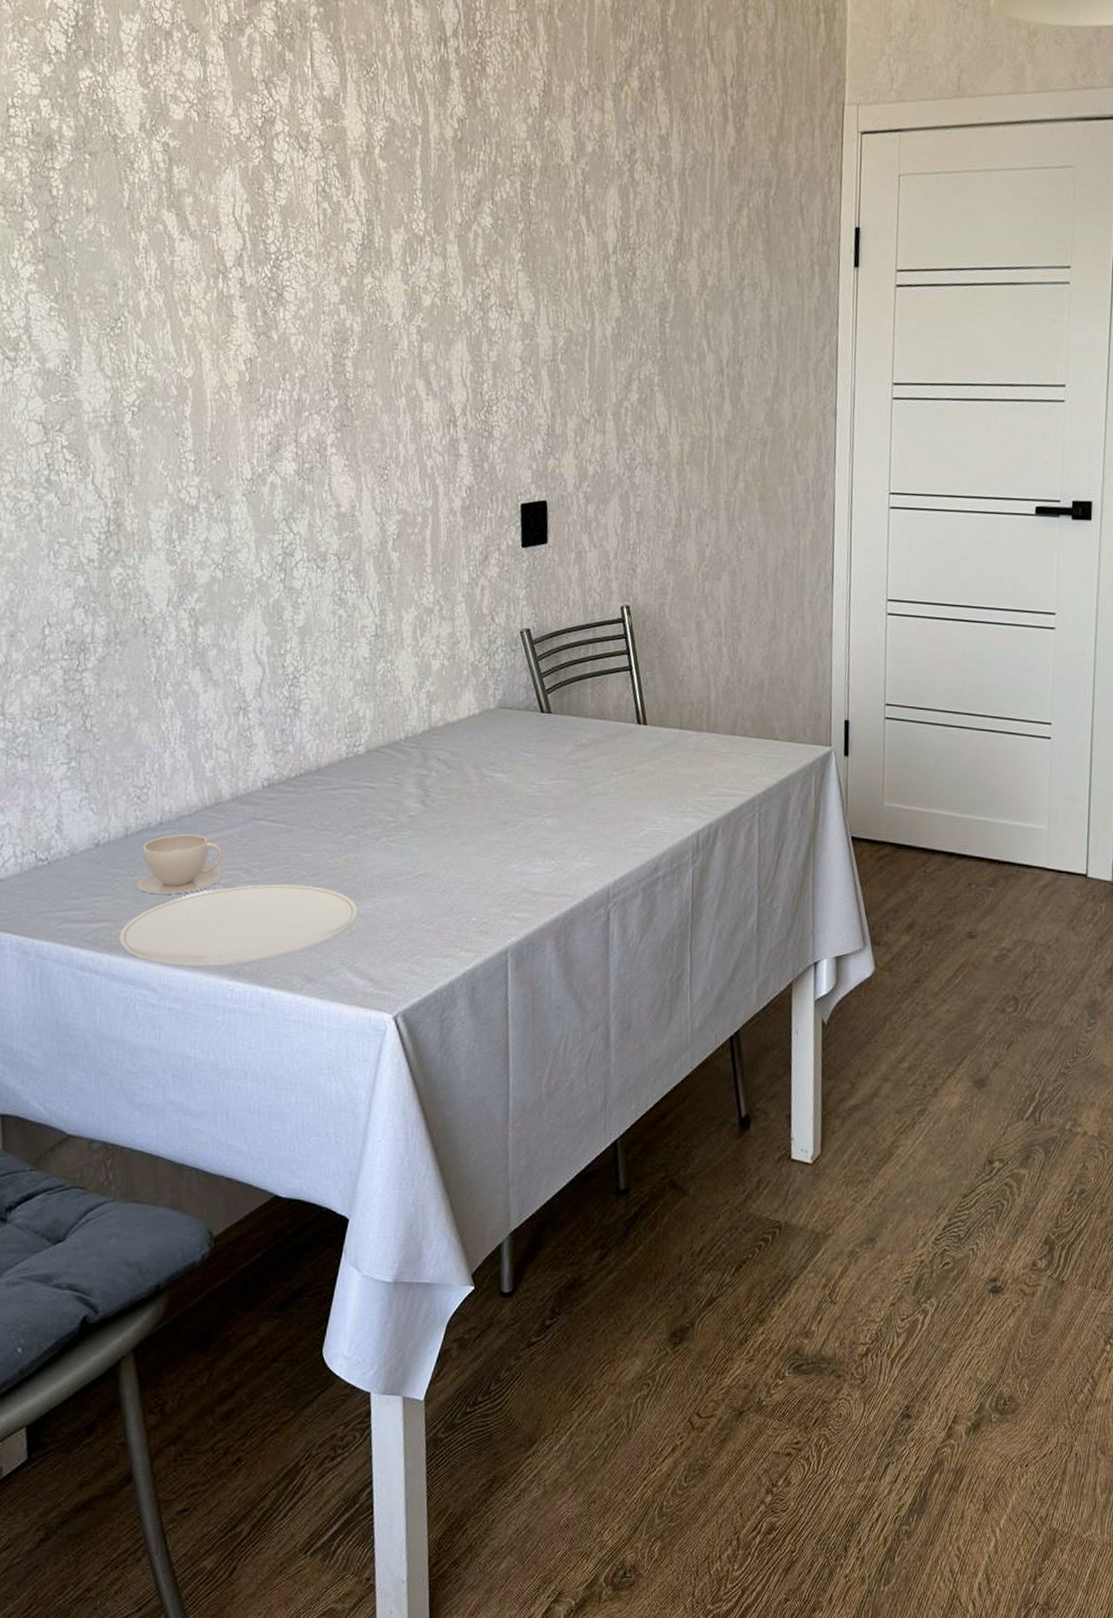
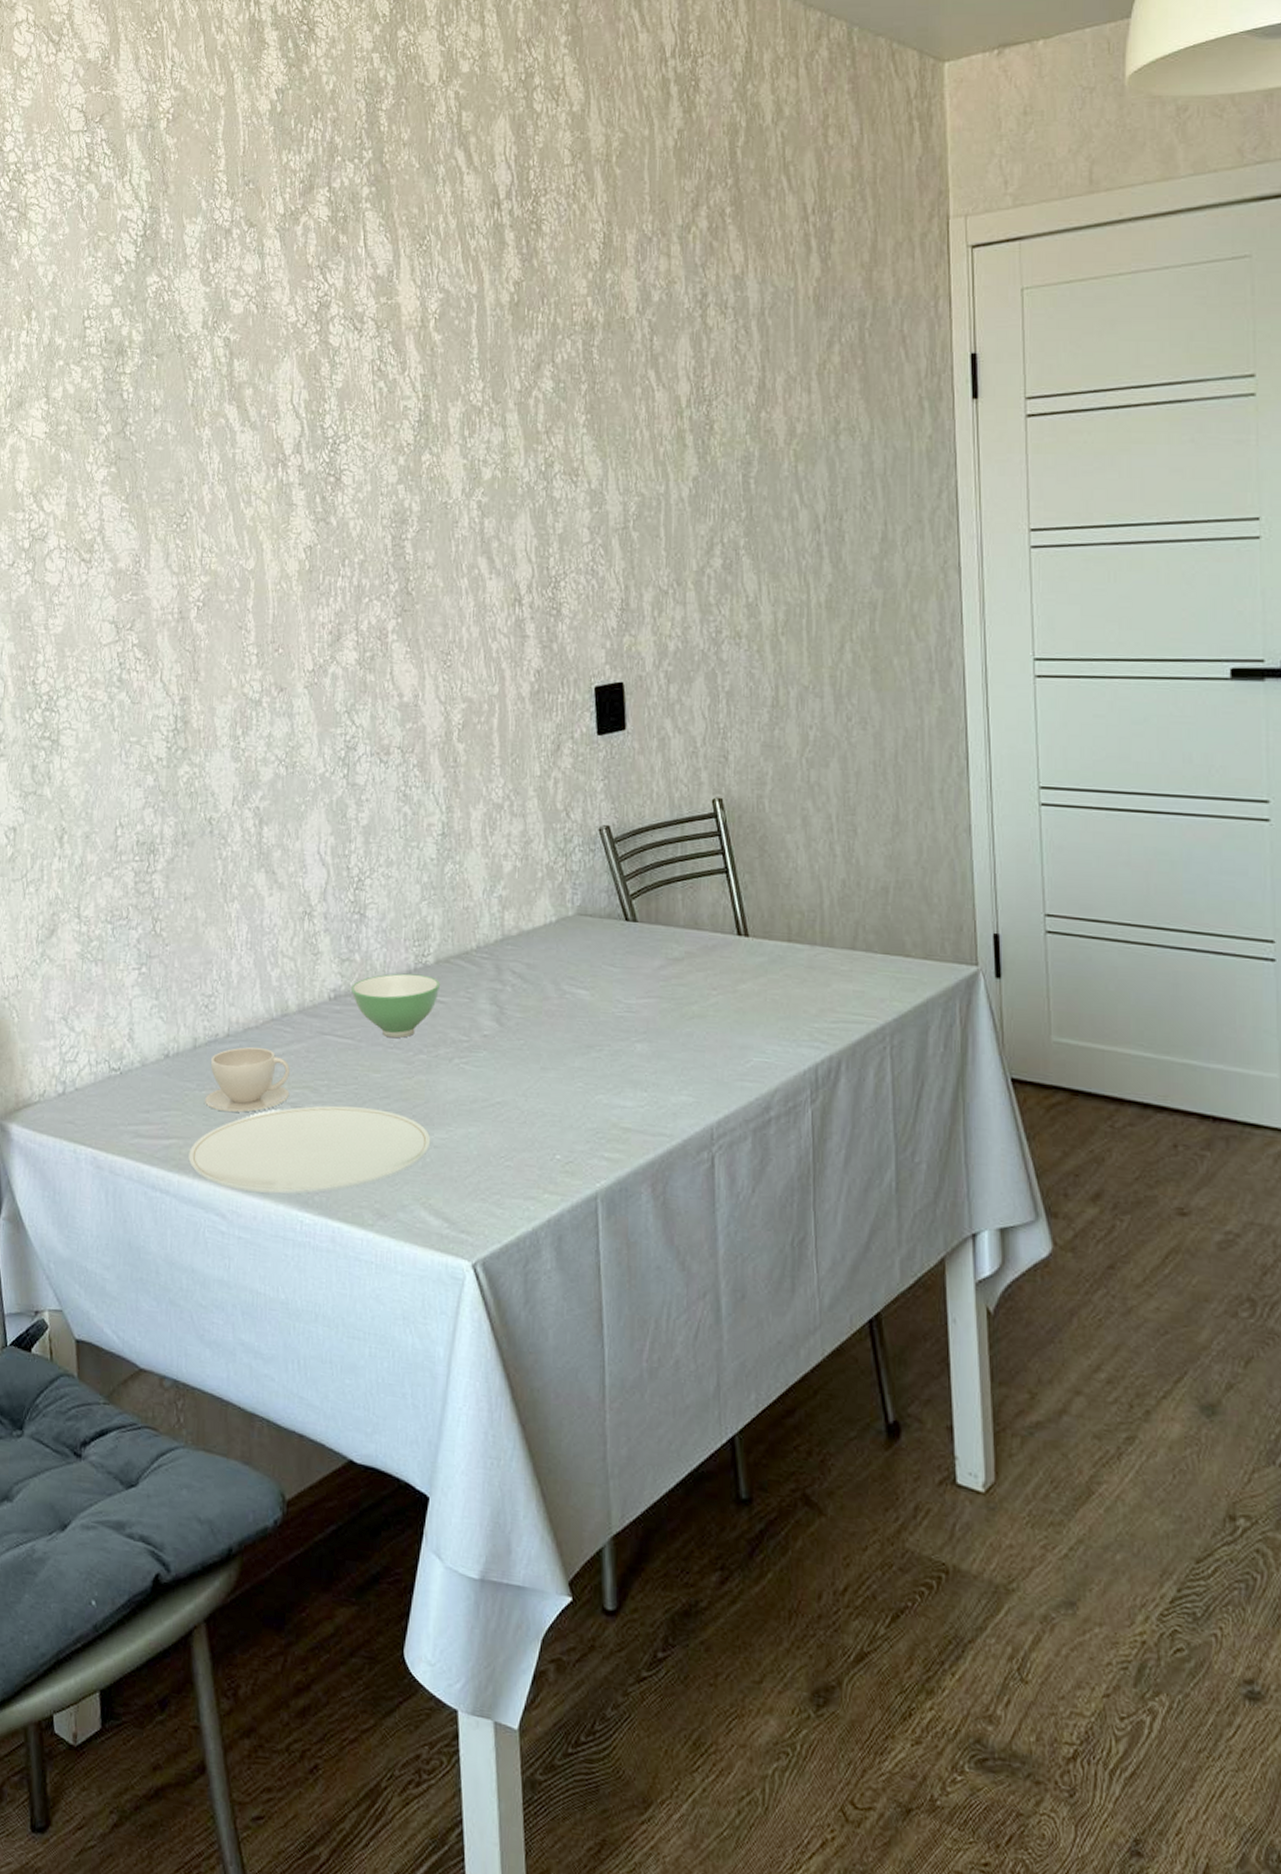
bowl: none [283,762,371,822] -> present [350,973,441,1039]

